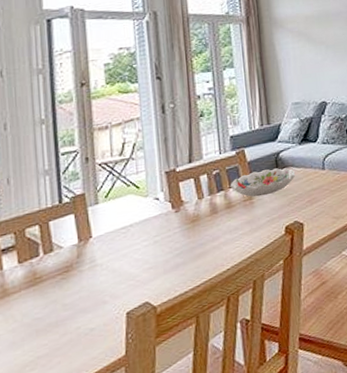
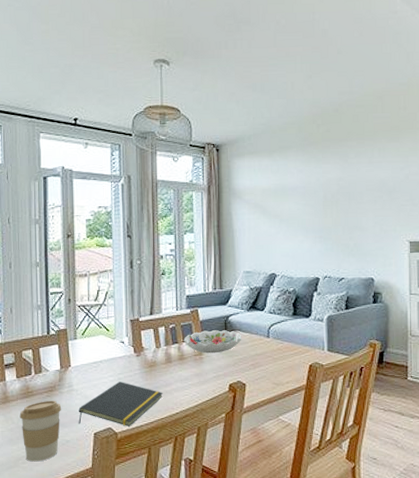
coffee cup: none [24,282,83,366] -> present [19,401,62,462]
notepad: none [104,244,211,306] -> present [78,382,164,426]

